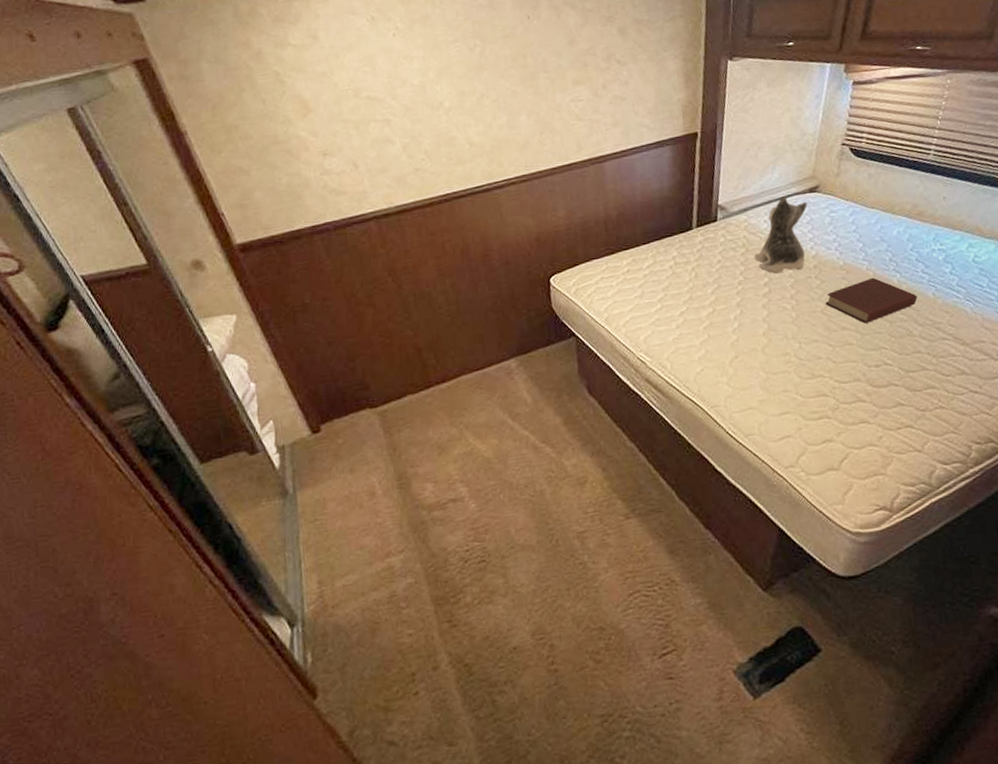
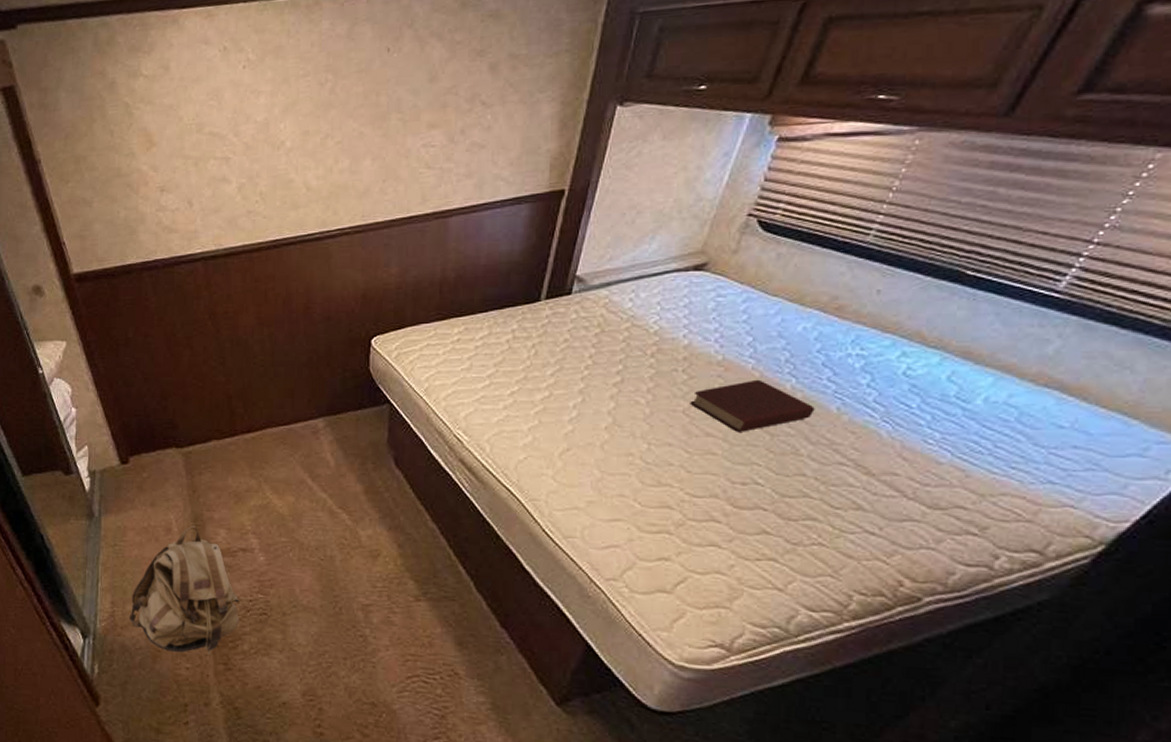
backpack: none [339,484,458,621] -> present [129,525,240,655]
plush toy: present [754,196,808,274] -> none [610,272,689,361]

